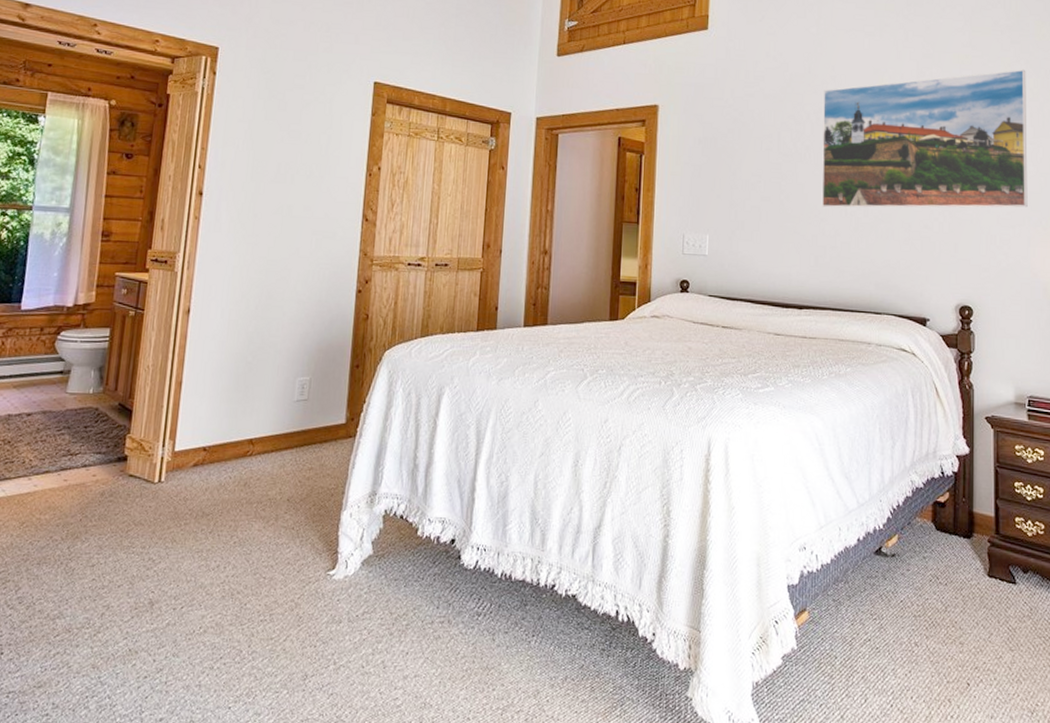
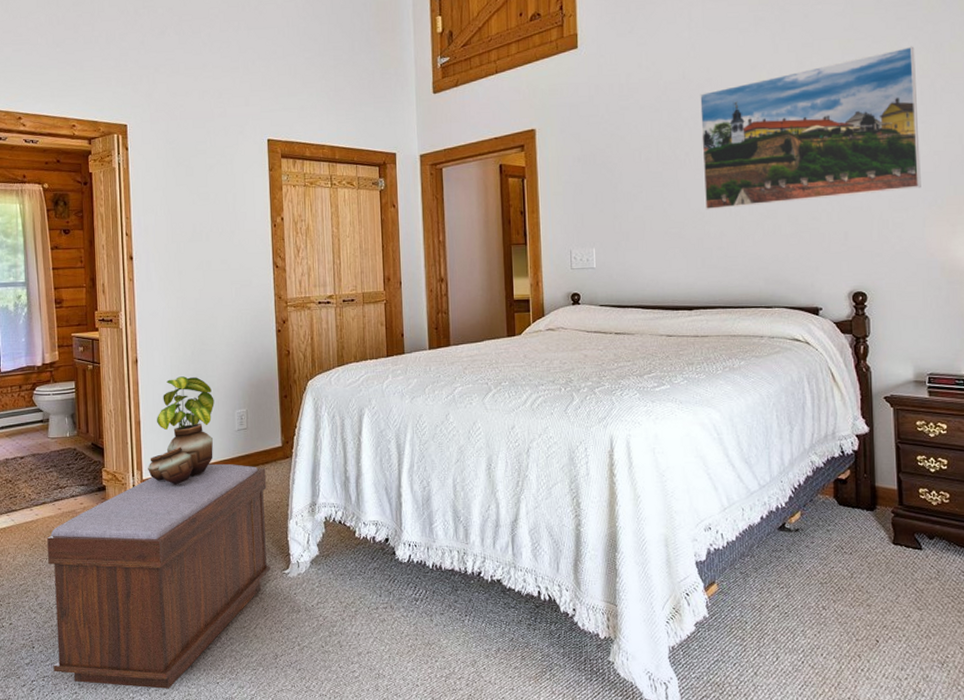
bench: none [23,438,323,713] -> present [47,463,270,689]
potted plant: none [182,333,274,461] -> present [148,376,214,485]

